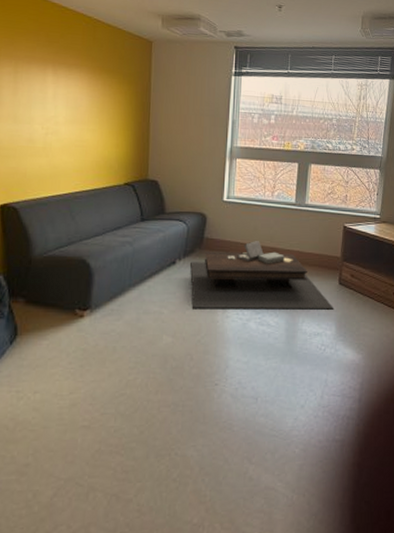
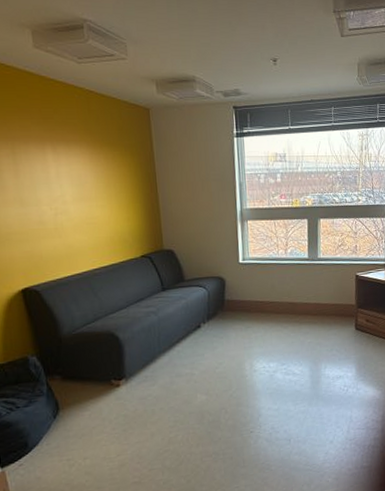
coffee table: present [190,241,334,310] -> none [215,298,353,367]

